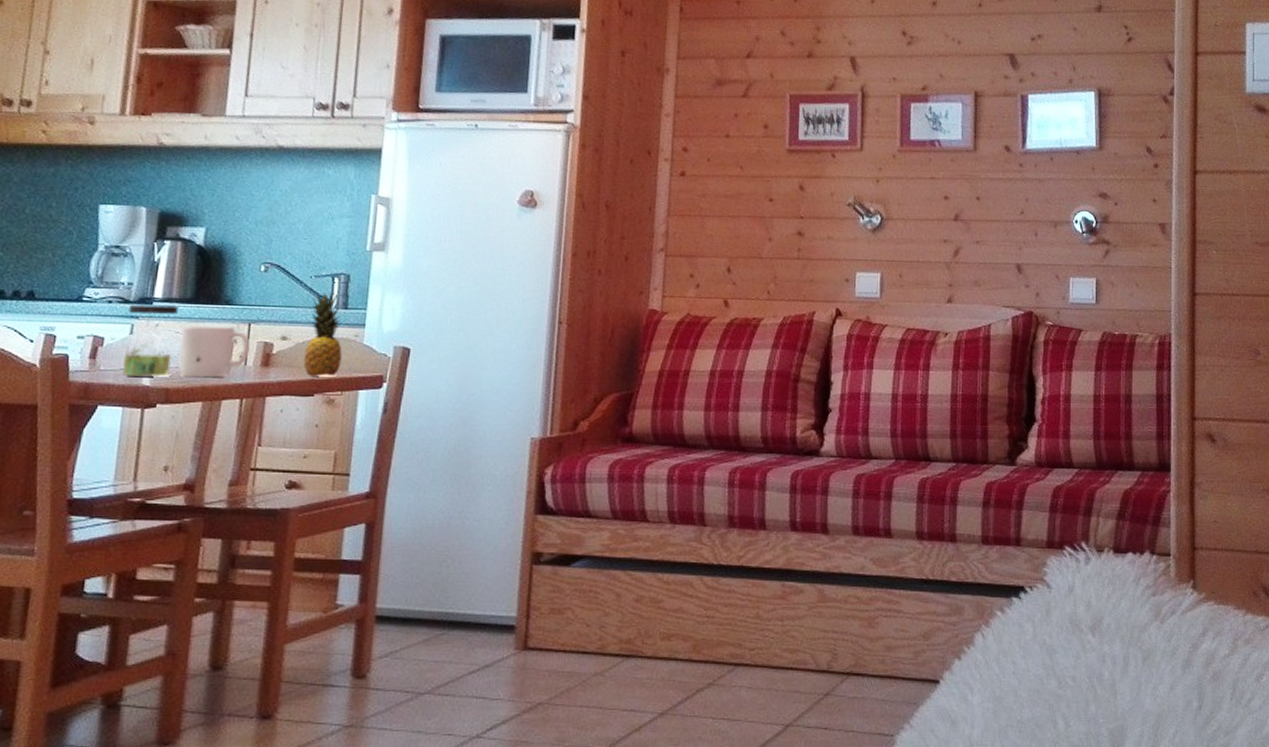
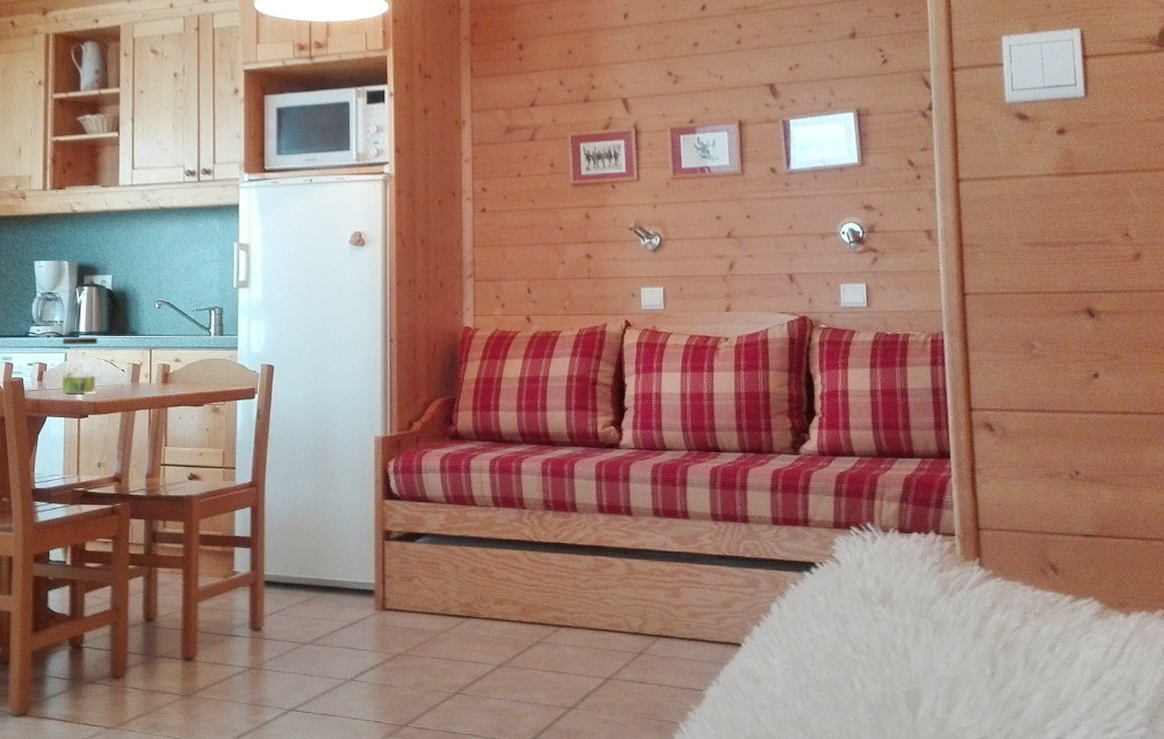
mug: present [178,325,250,378] -> none [101,352,152,393]
fruit: present [303,292,342,378] -> none [194,322,222,391]

